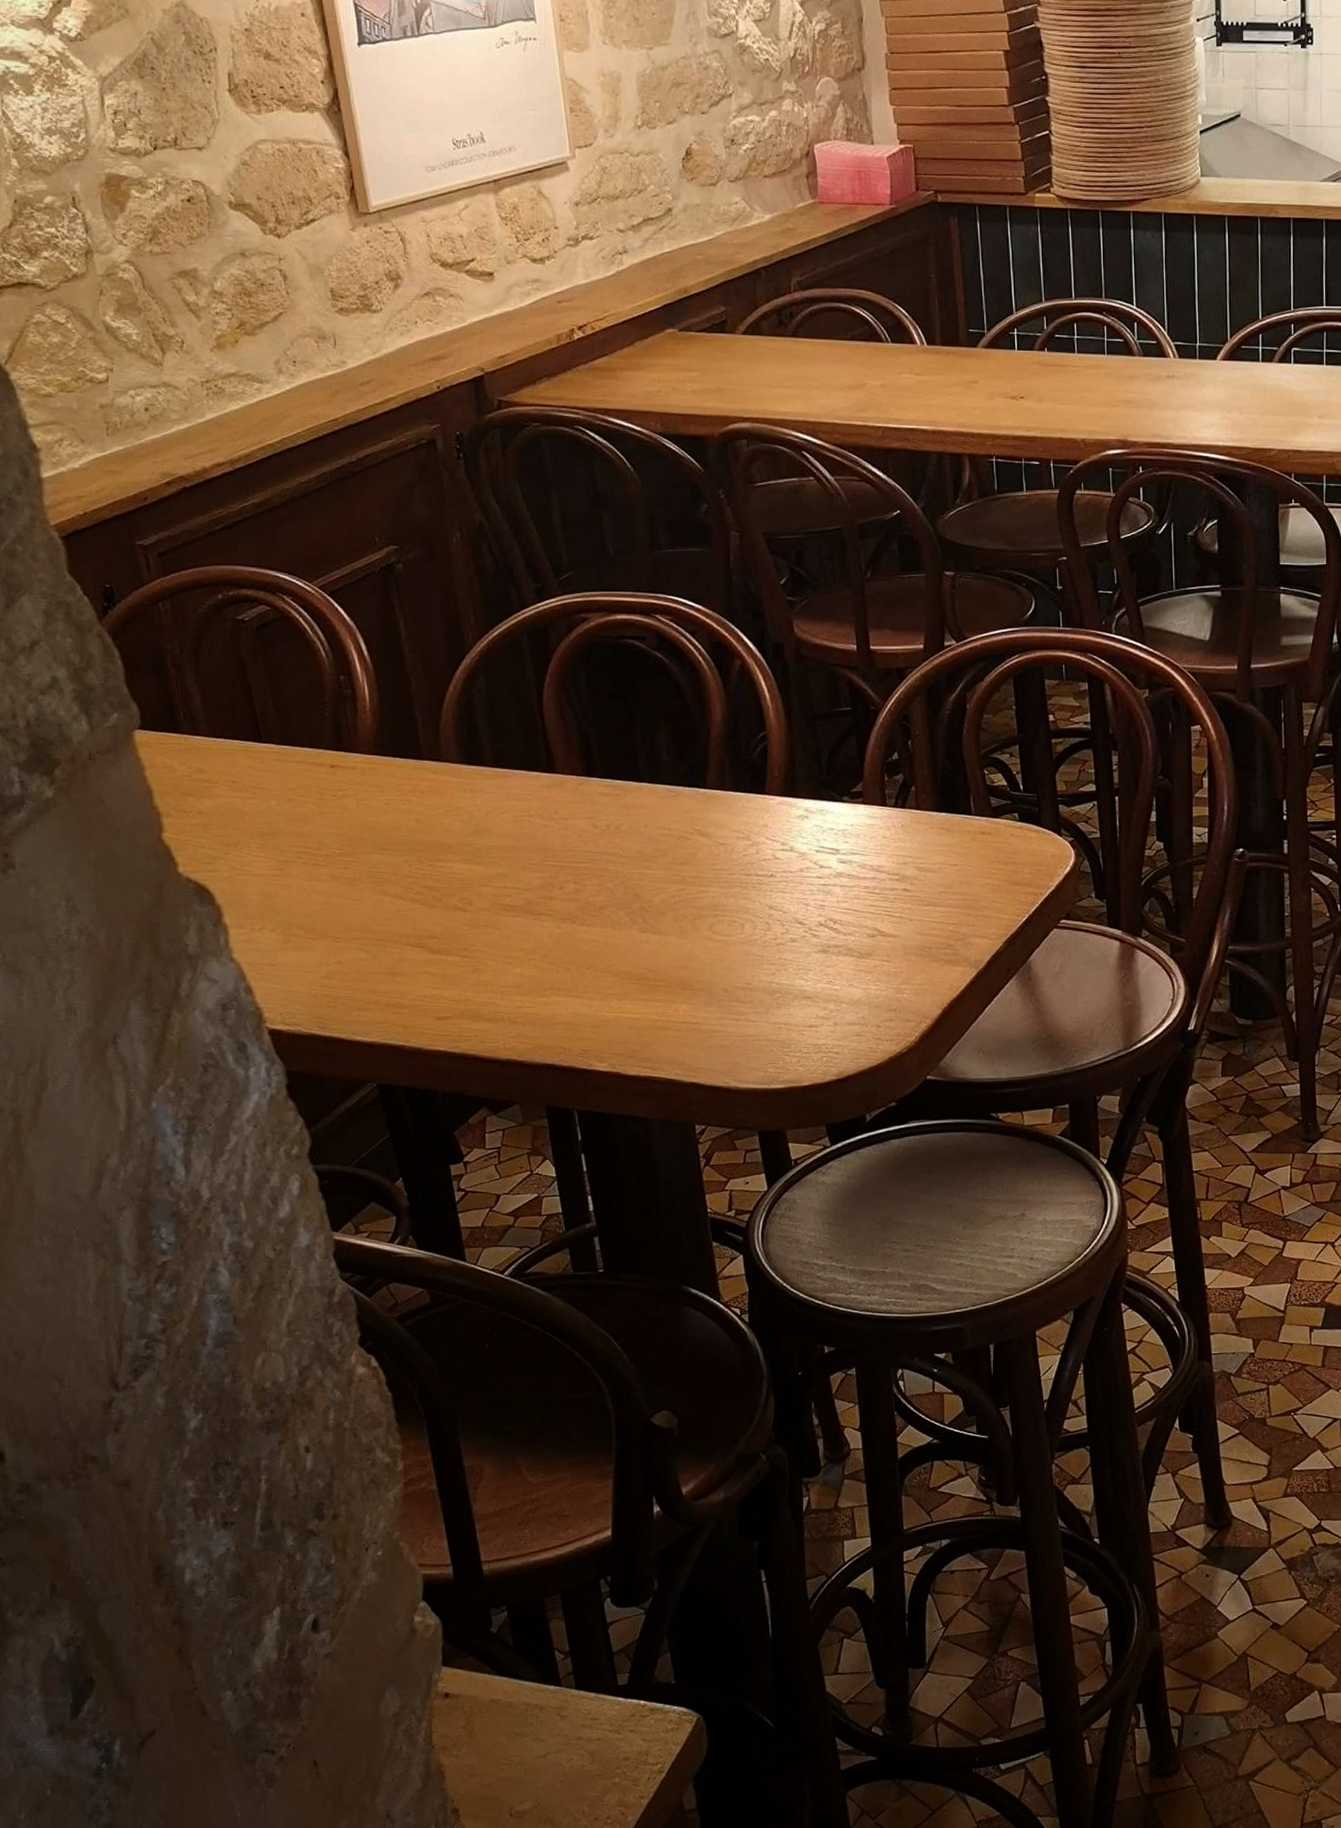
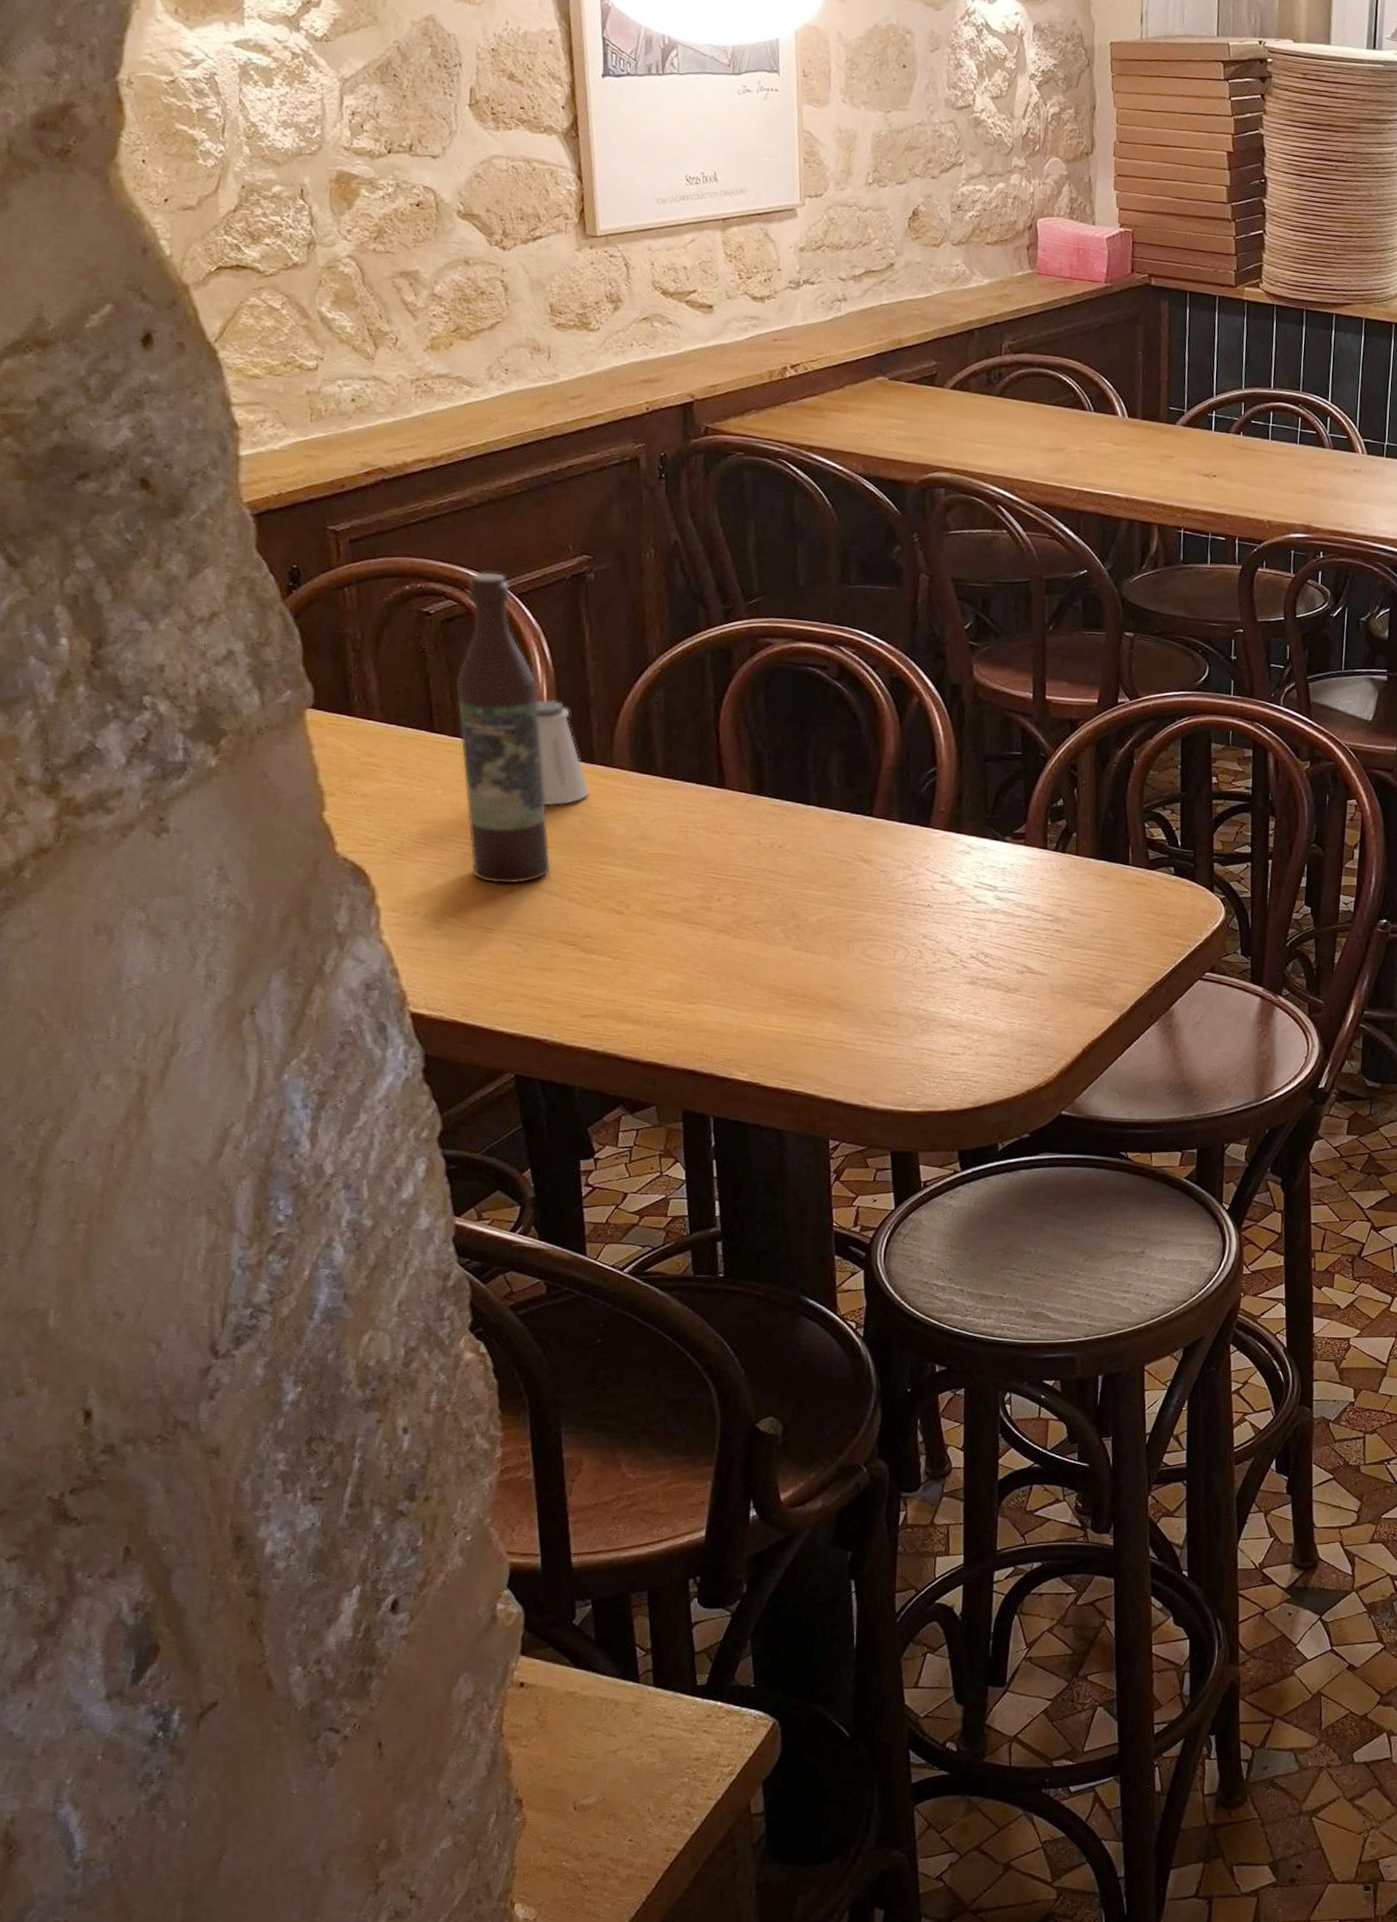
wine bottle: none [278,573,391,891] -> present [456,572,551,884]
saltshaker: none [358,698,422,808] -> present [536,698,590,807]

